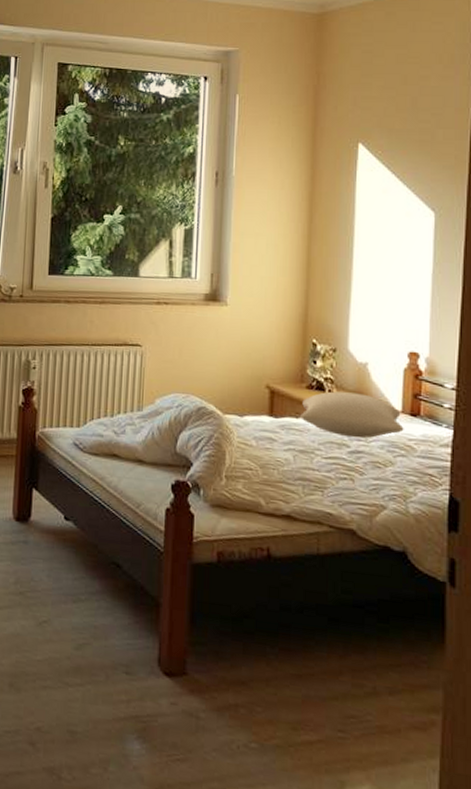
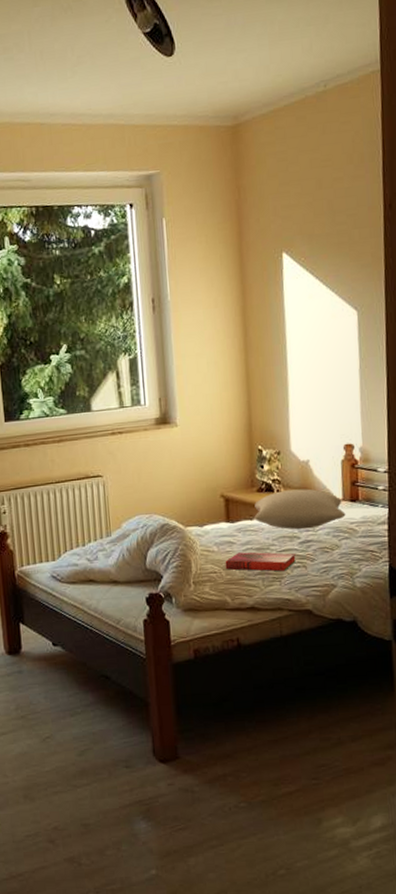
hardback book: none [263,451,343,481] -> present [225,552,296,572]

